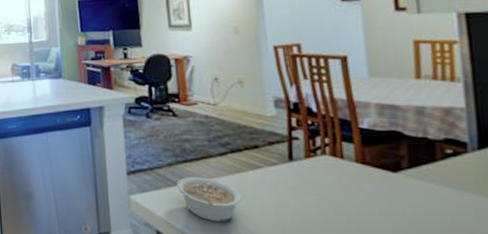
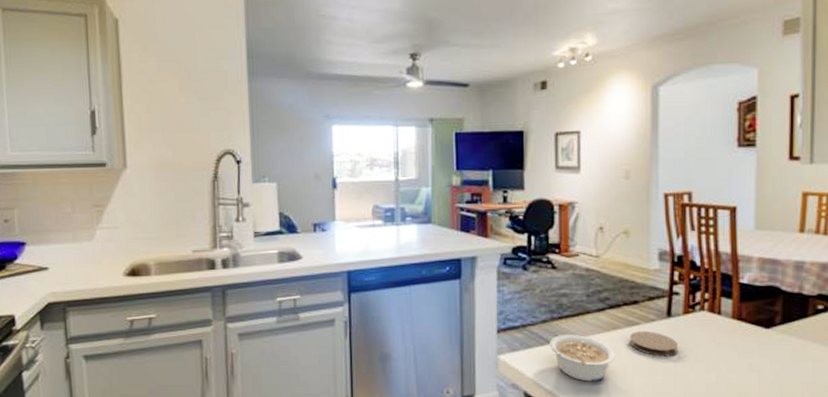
coaster: none [253,174,304,199] -> present [629,330,678,357]

